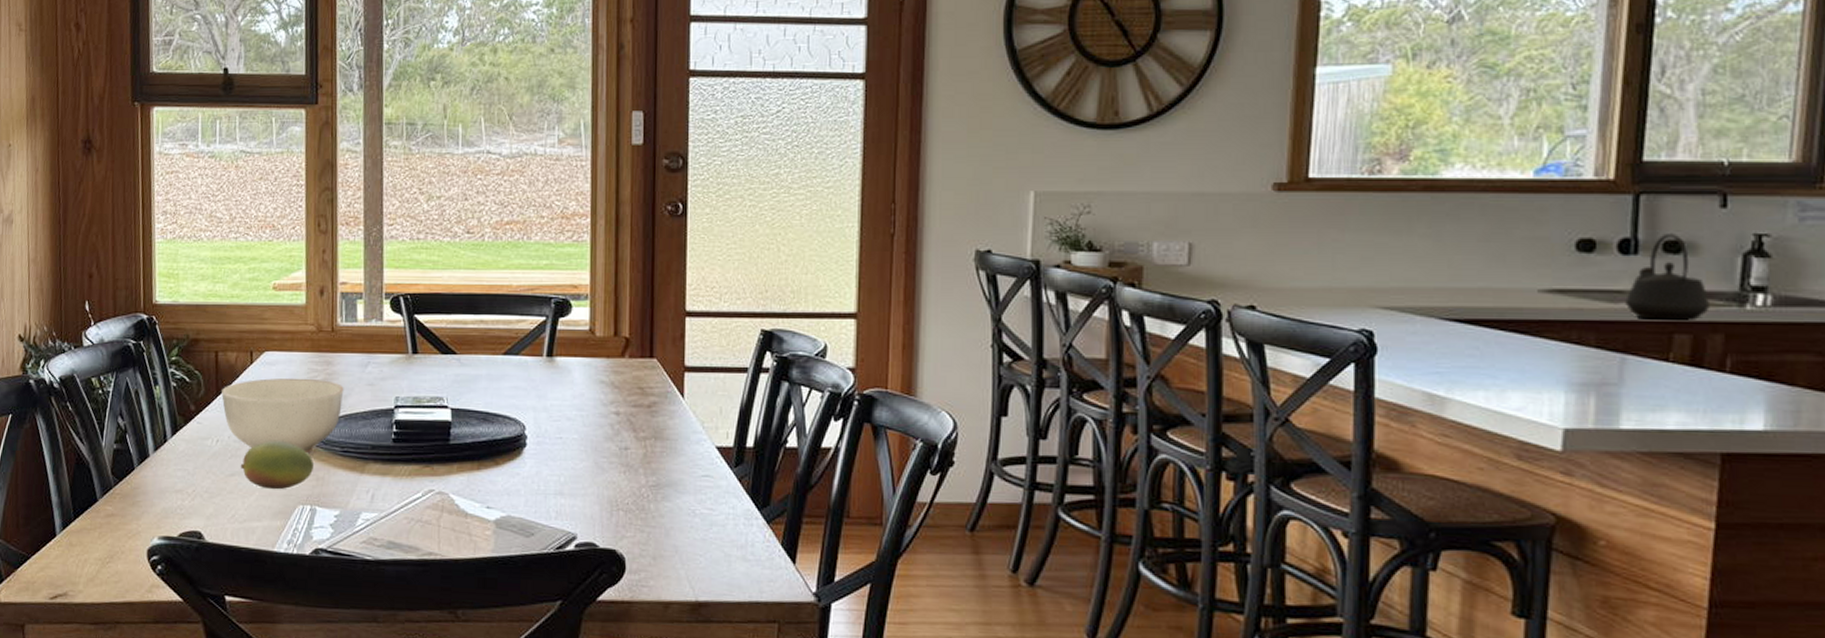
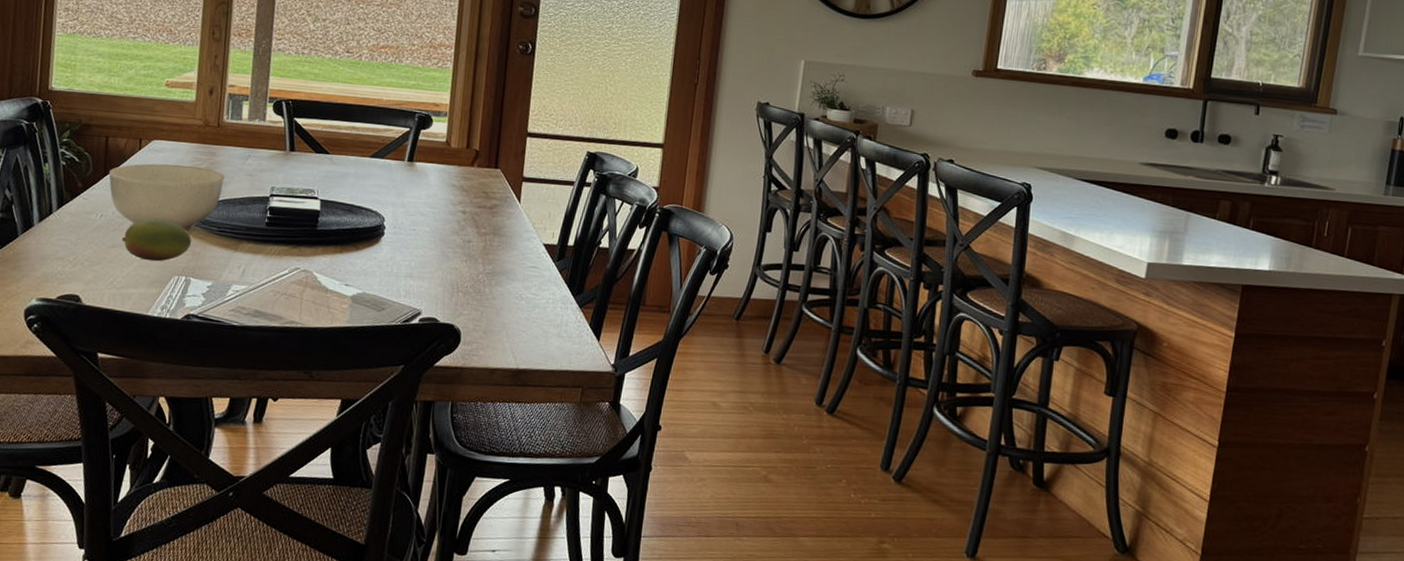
kettle: present [1625,233,1710,322] -> none [1193,129,1243,192]

